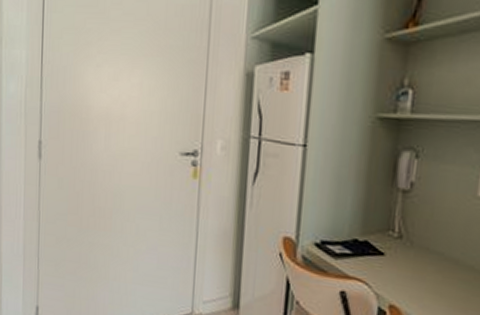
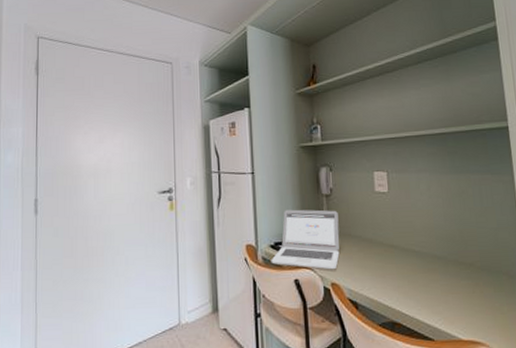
laptop: none [313,201,416,289] -> present [271,209,340,270]

